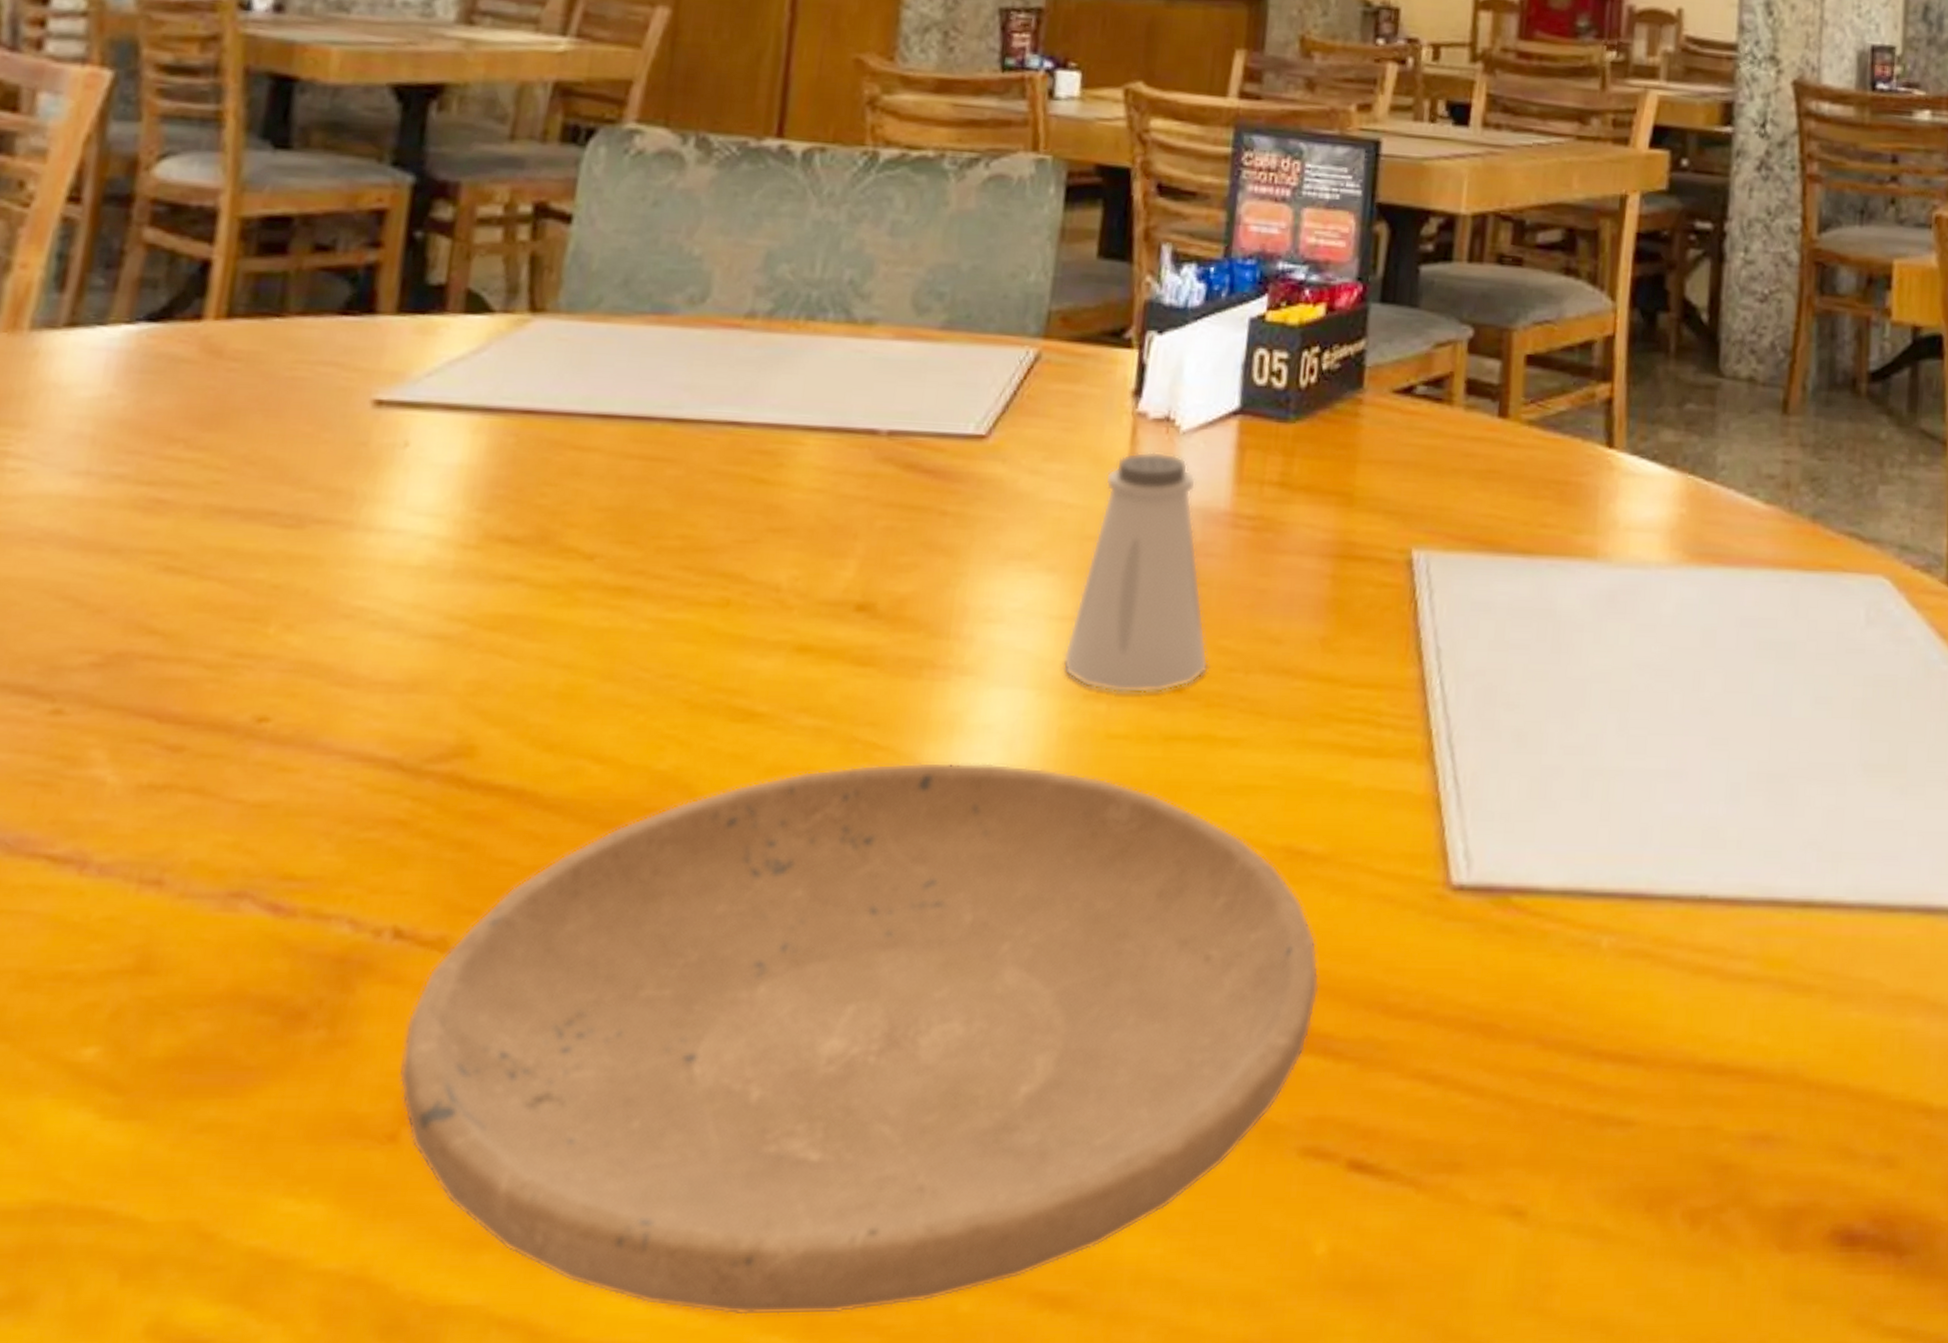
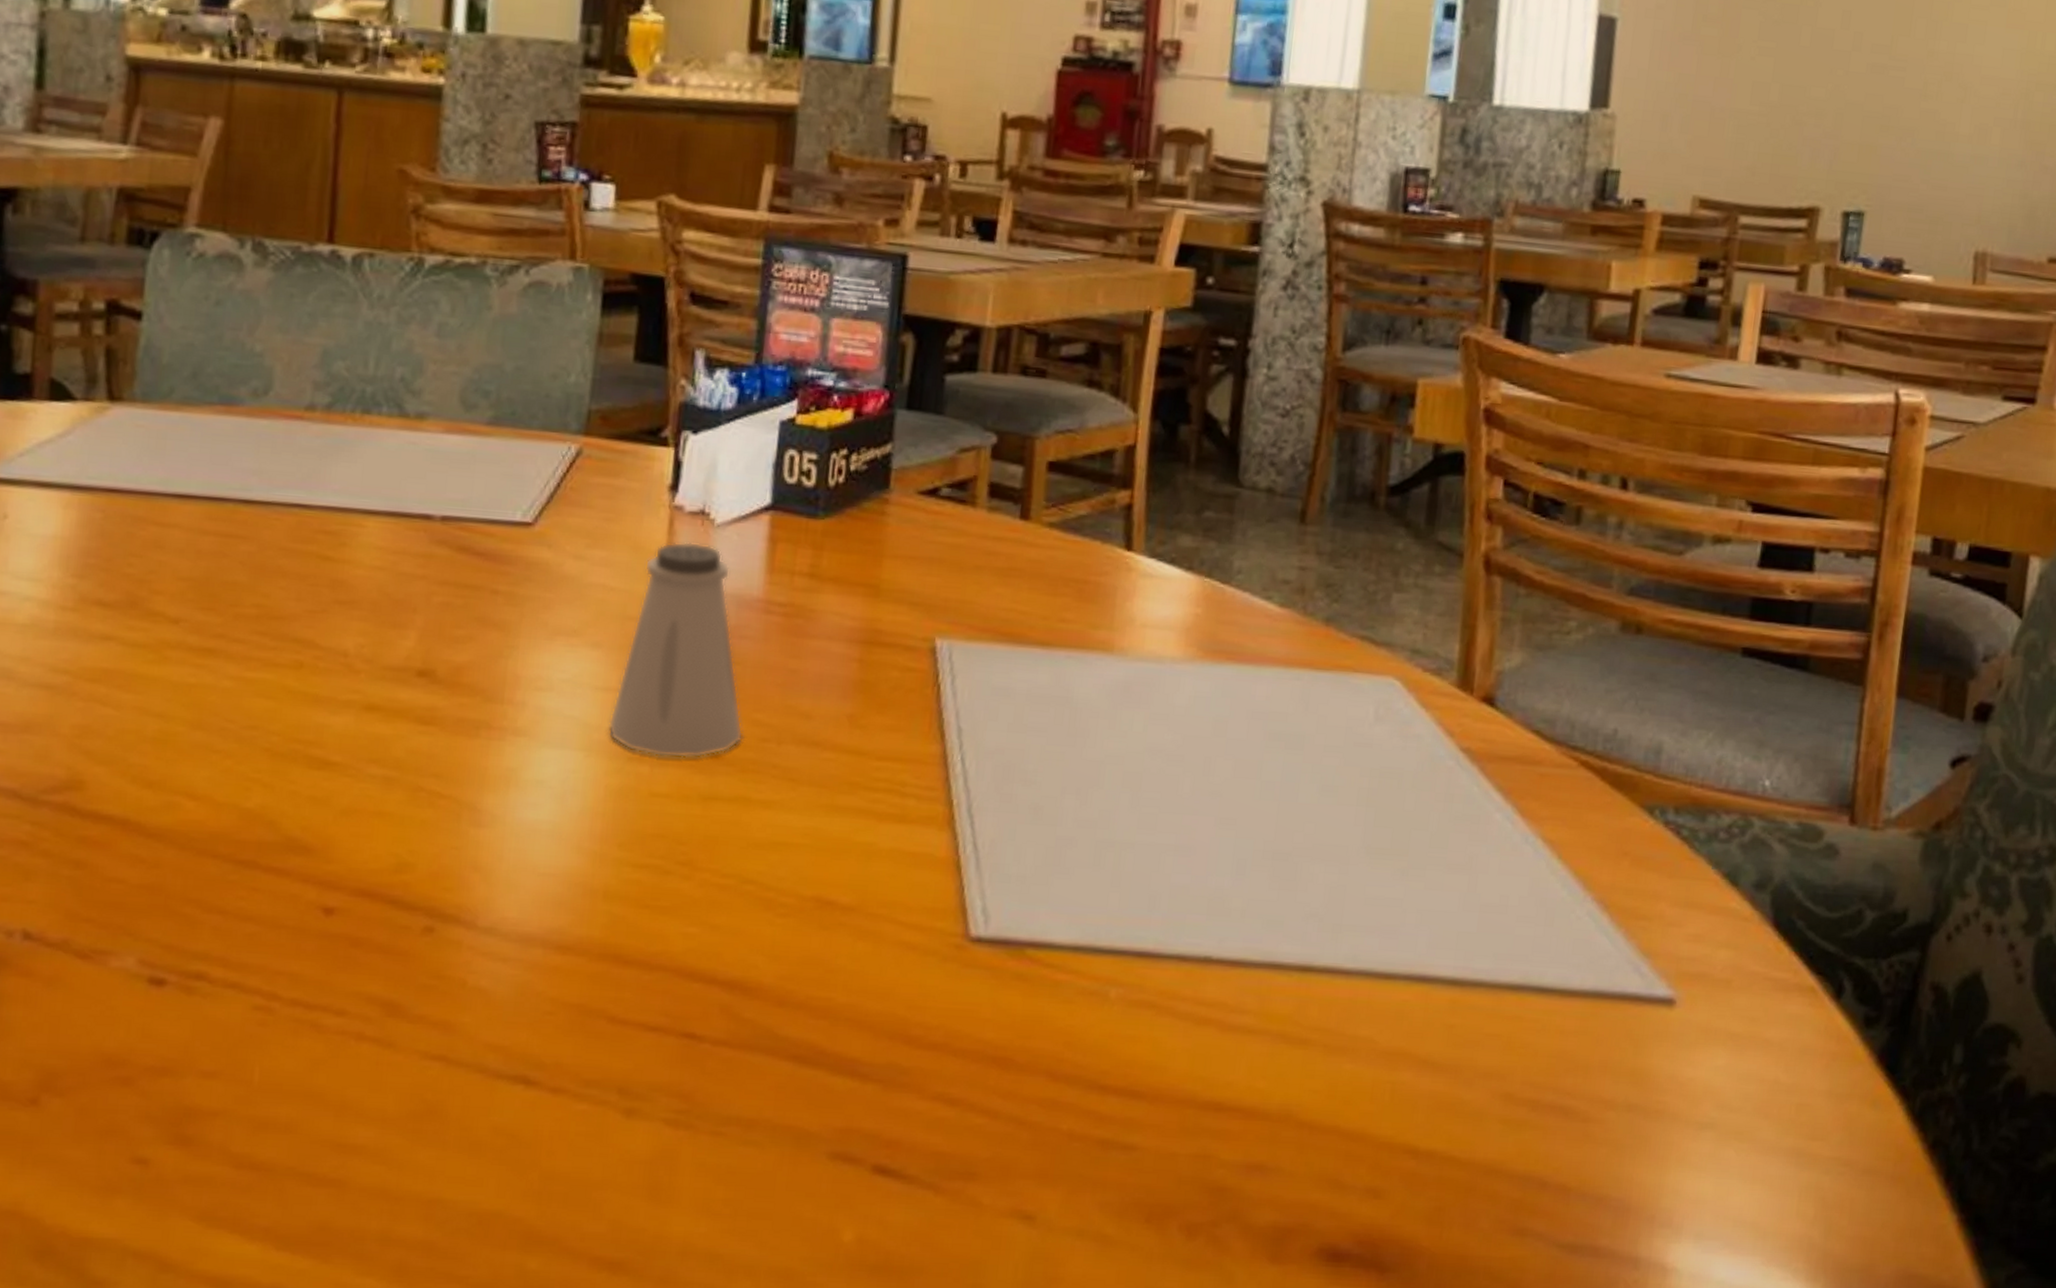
plate: present [398,761,1320,1316] -> none [36,810,847,1264]

